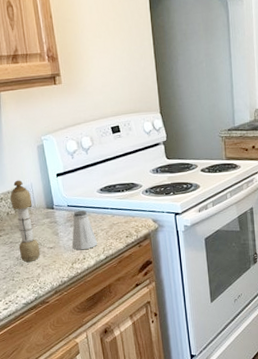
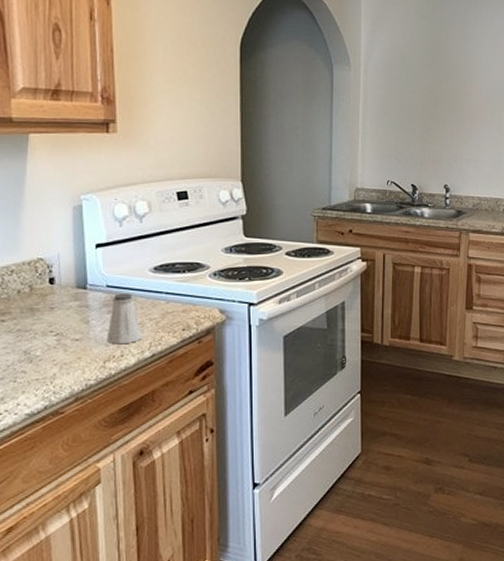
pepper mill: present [10,180,41,262] -> none [25,248,60,357]

